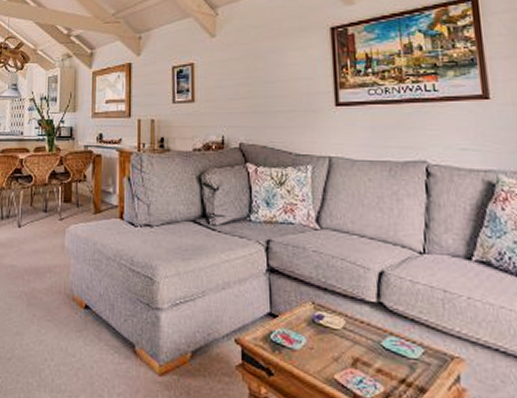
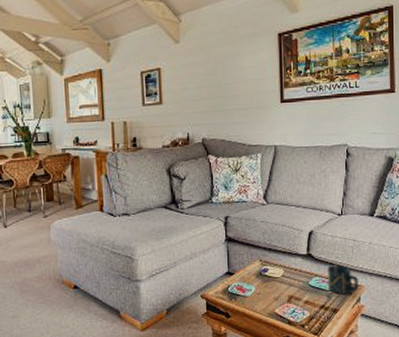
cup: none [407,322,457,368] -> present [327,265,359,295]

